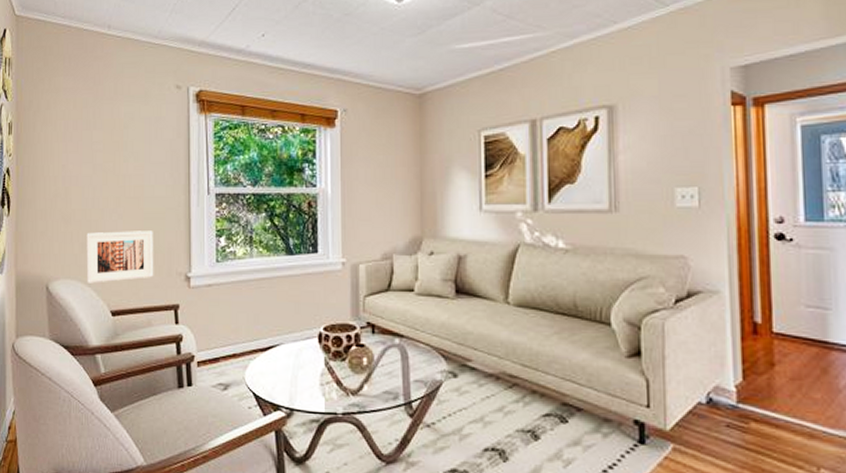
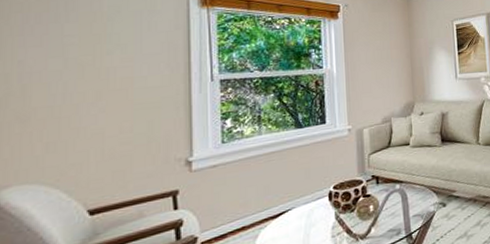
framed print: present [86,231,154,283] -> none [52,121,147,185]

